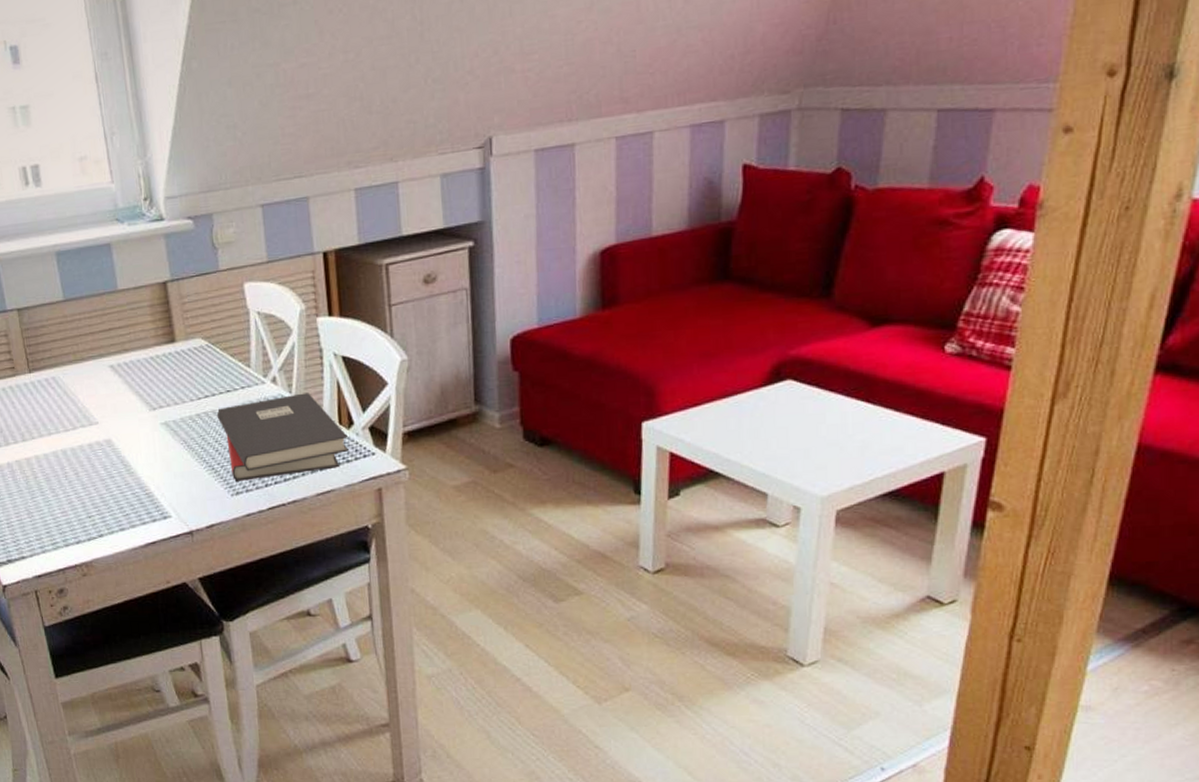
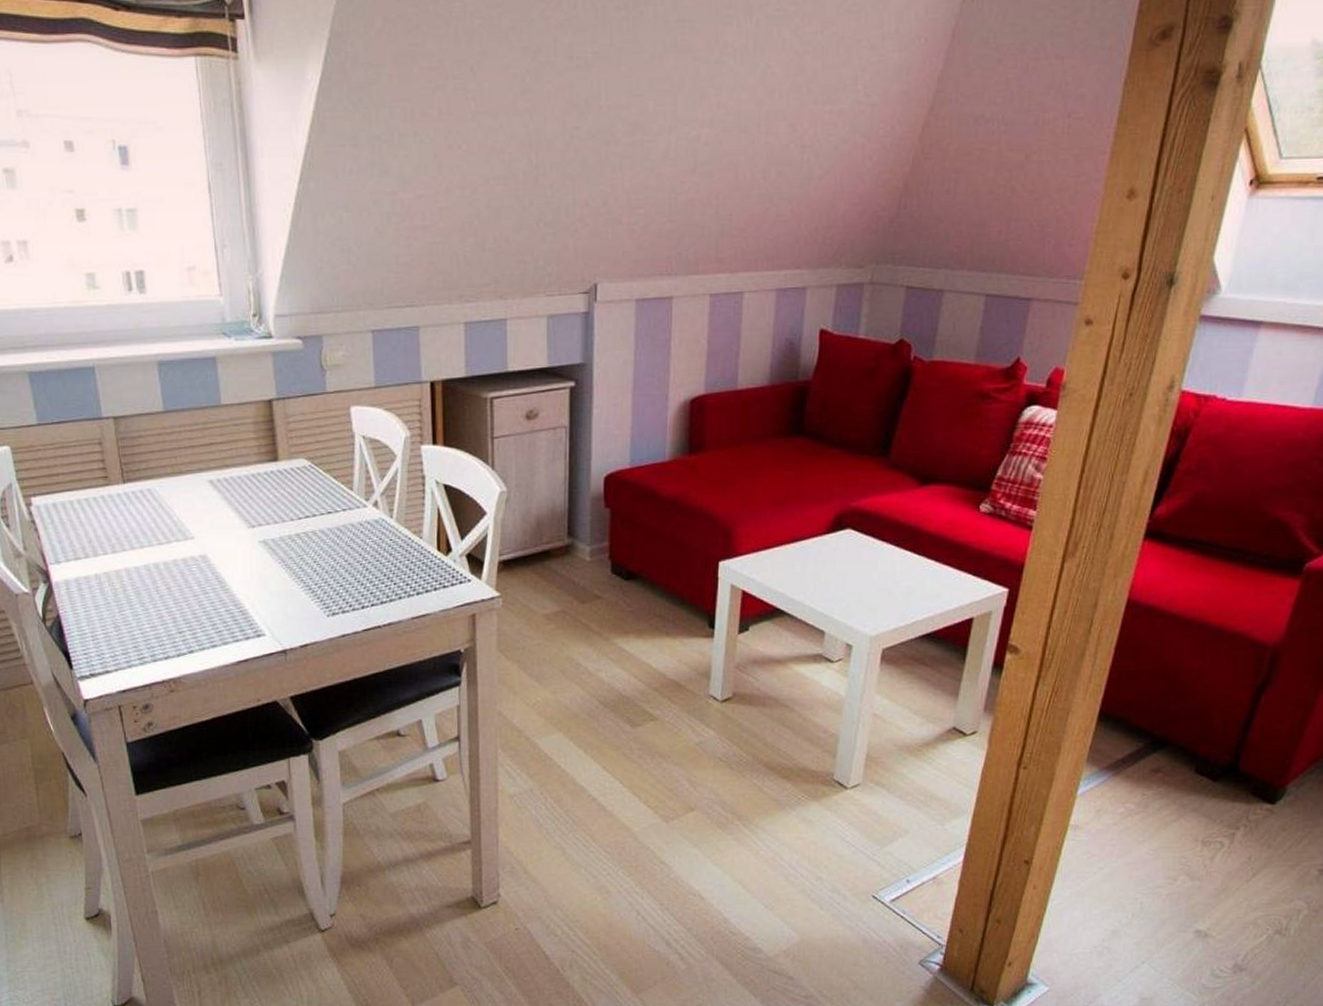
hardback book: present [216,393,349,481] -> none [316,518,445,602]

